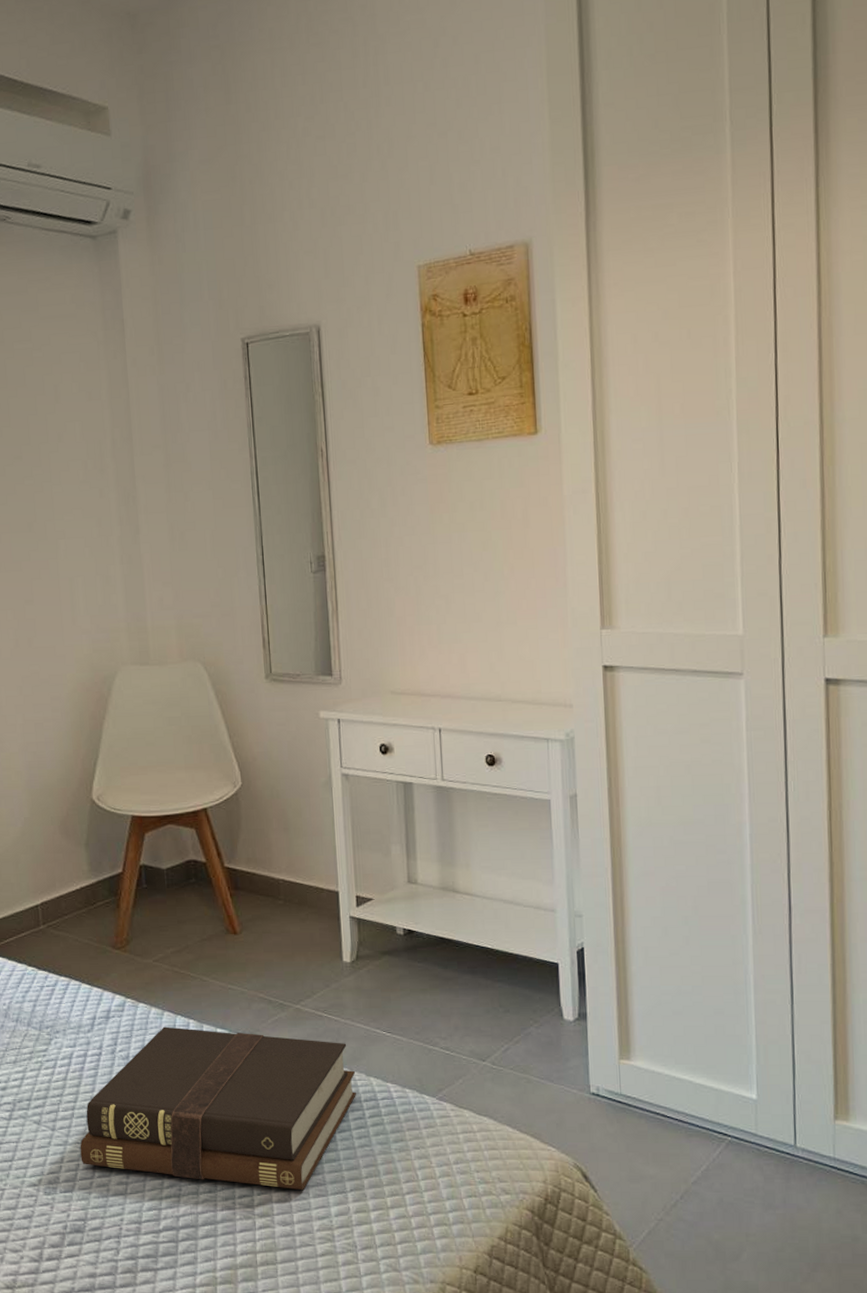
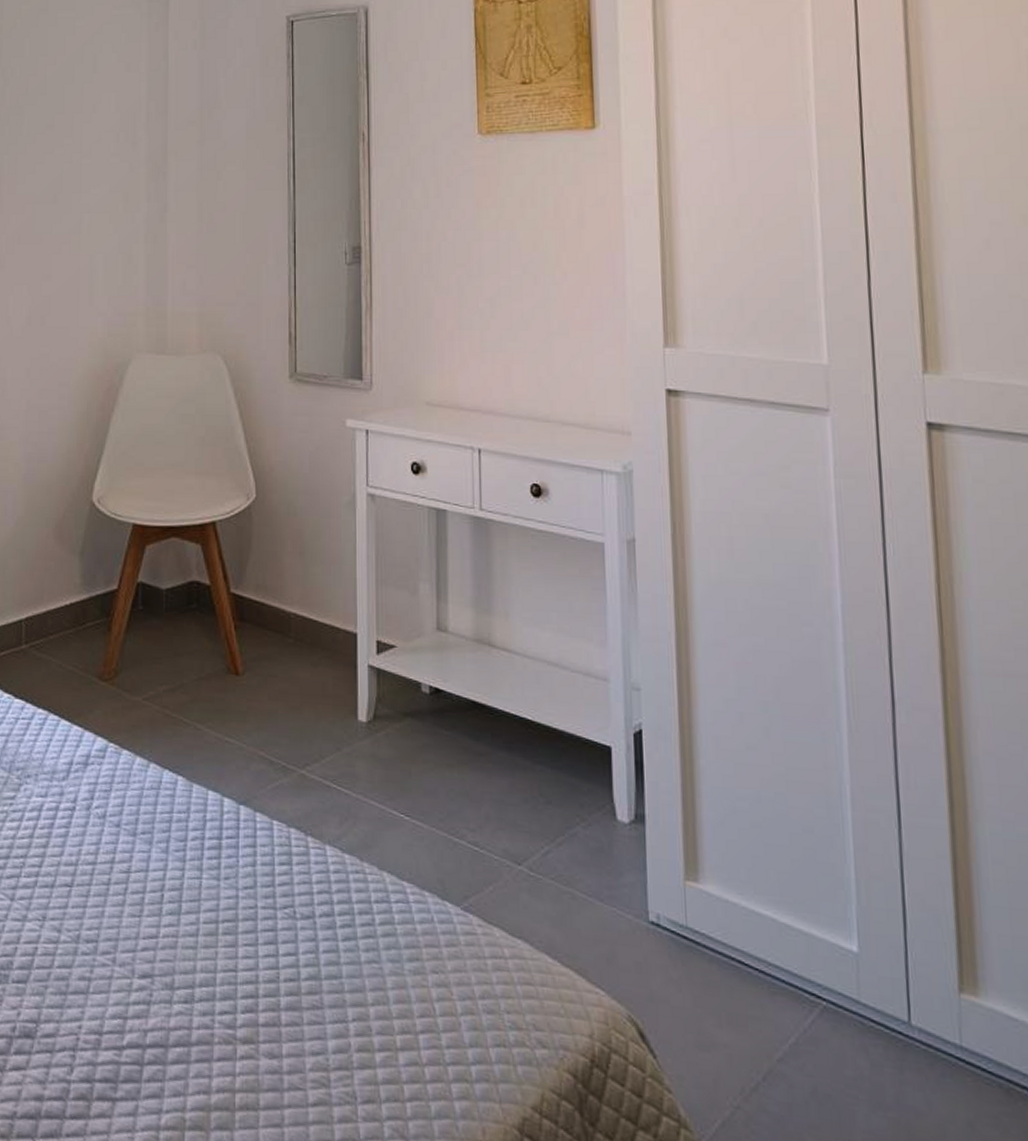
bible: present [80,1026,356,1190] -> none [40,781,366,1012]

